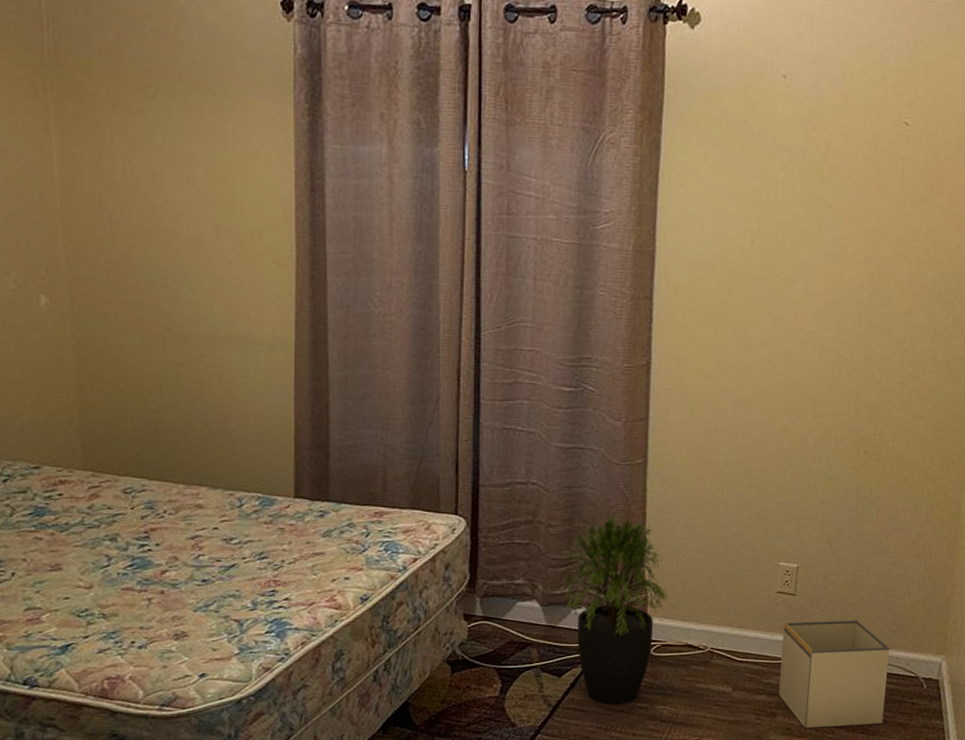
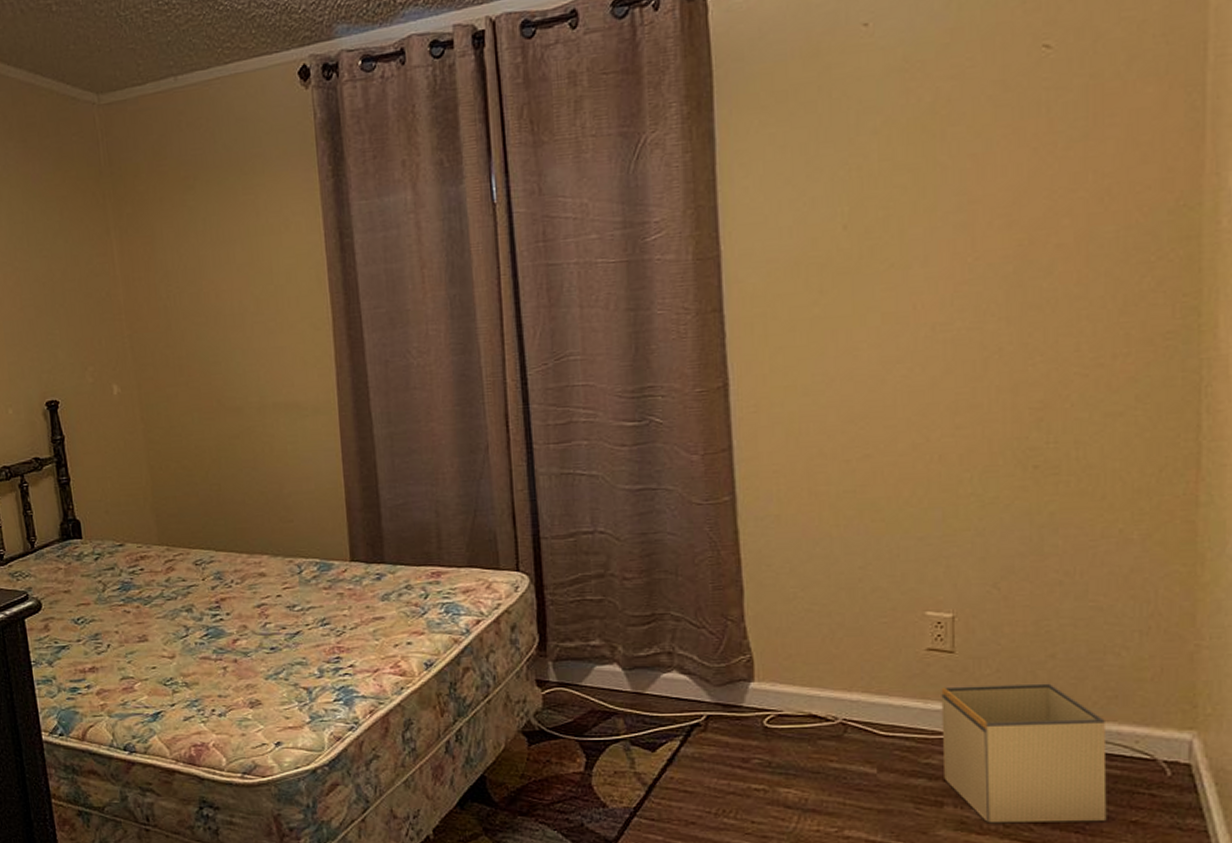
potted plant: present [559,515,669,704] -> none [643,563,780,785]

